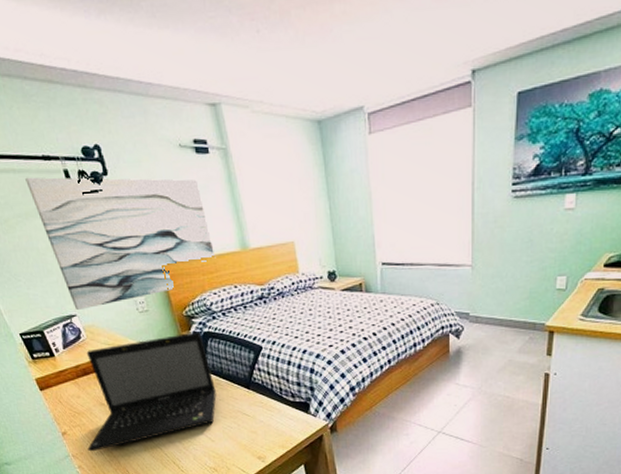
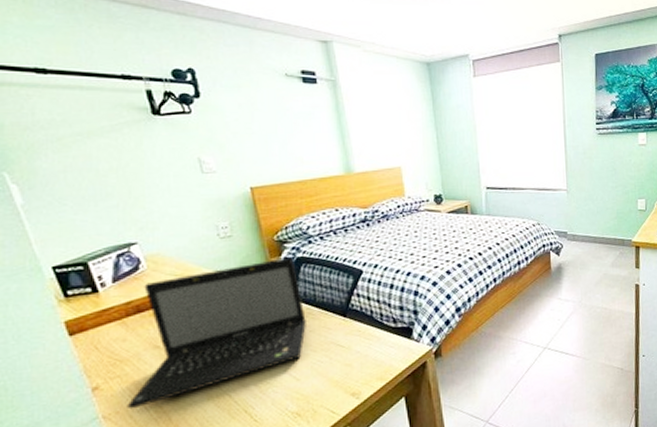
wall art: present [25,177,216,310] -> none [95,95,317,237]

